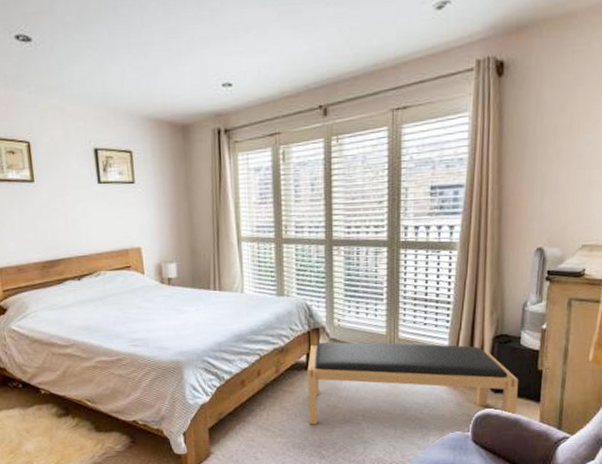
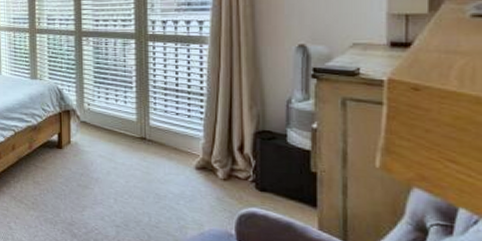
bench: present [307,342,519,425] -> none [59,123,289,220]

